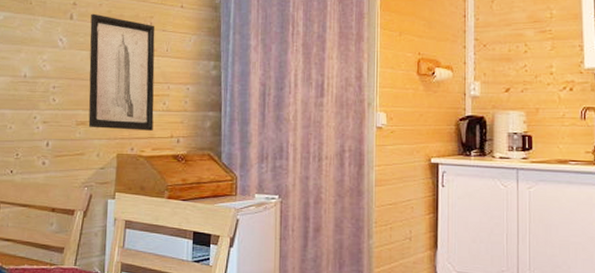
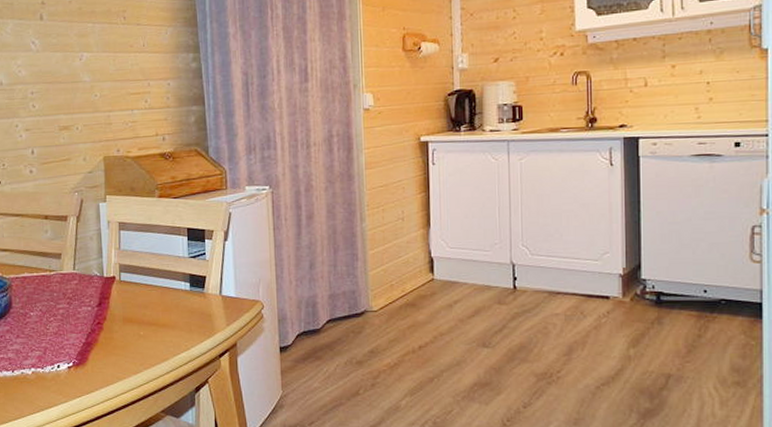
wall art: present [88,13,155,131] -> none [61,11,137,132]

